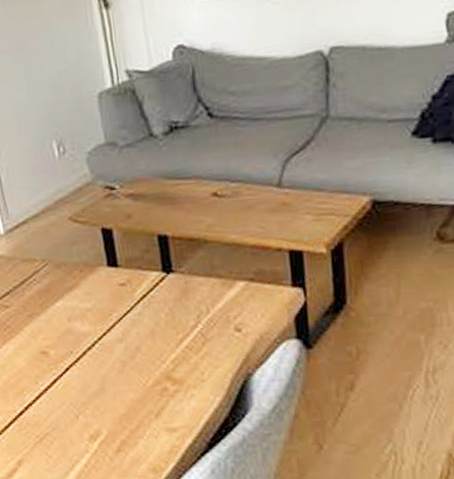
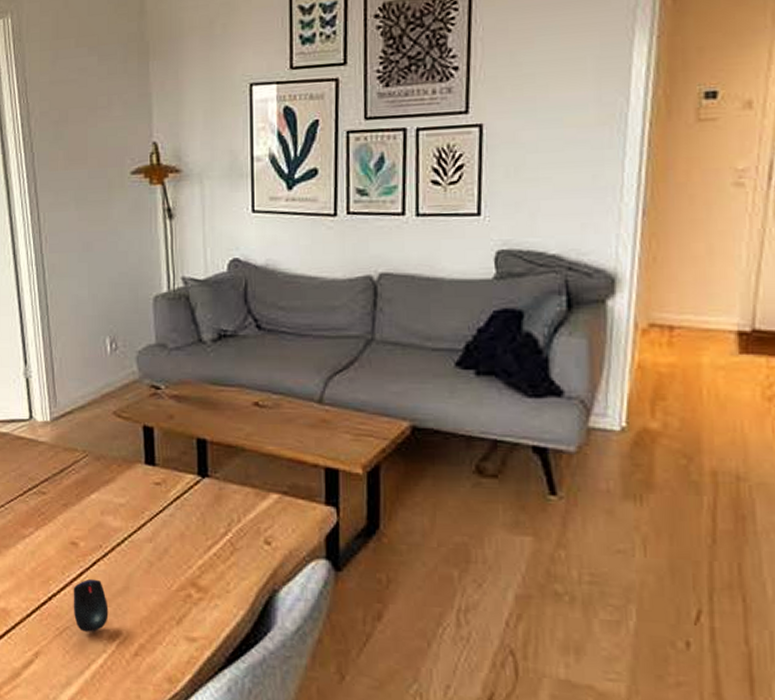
mouse: none [48,384,87,436] -> present [73,578,109,633]

